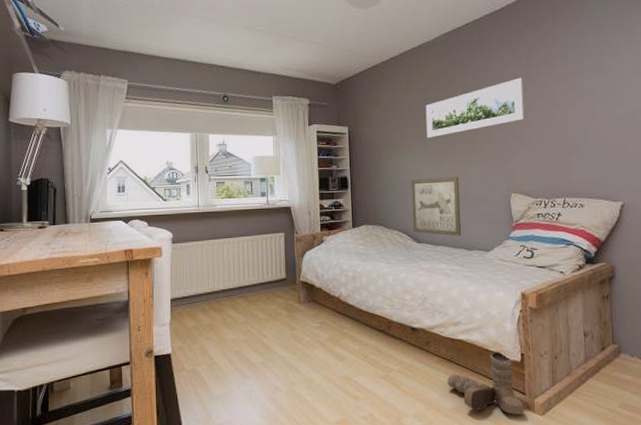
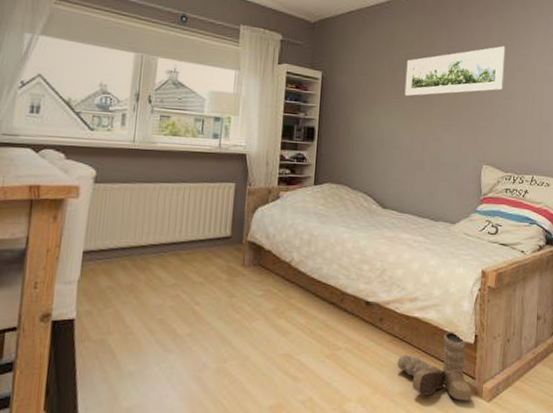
wall art: present [411,176,462,236] -> none [379,138,433,205]

